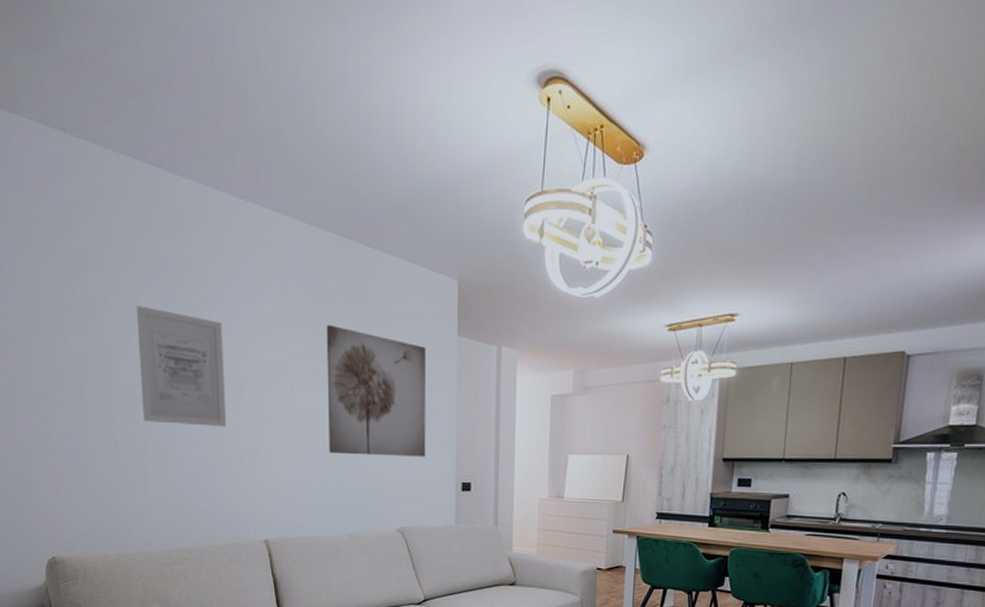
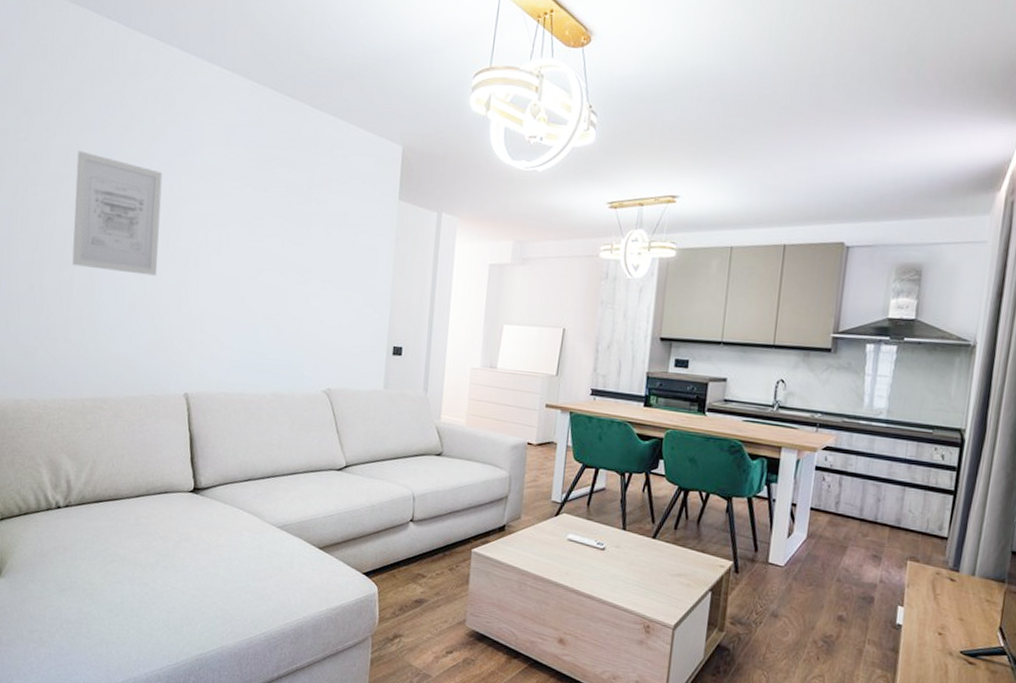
wall art: present [326,325,427,457] -> none [259,181,366,318]

